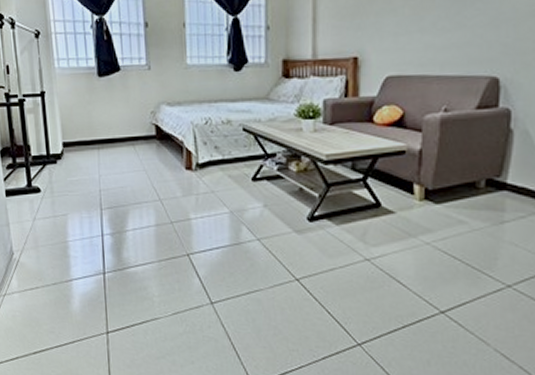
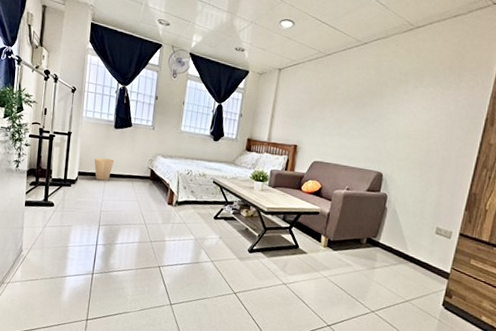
trash can: none [79,119,106,150] -> present [94,158,115,181]

